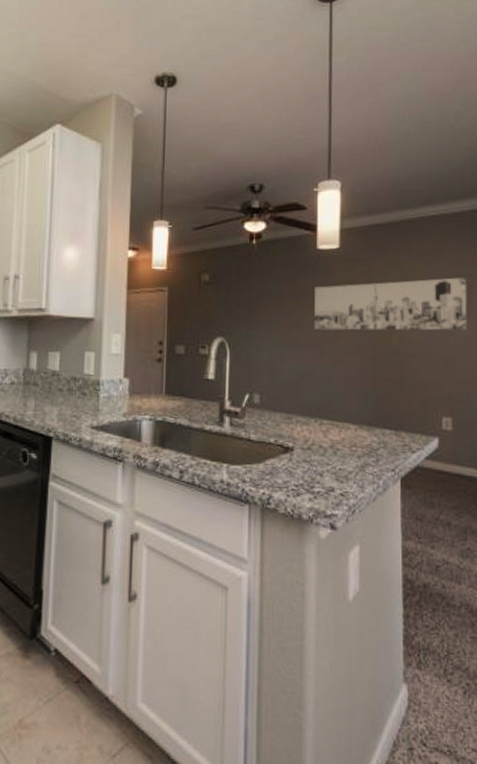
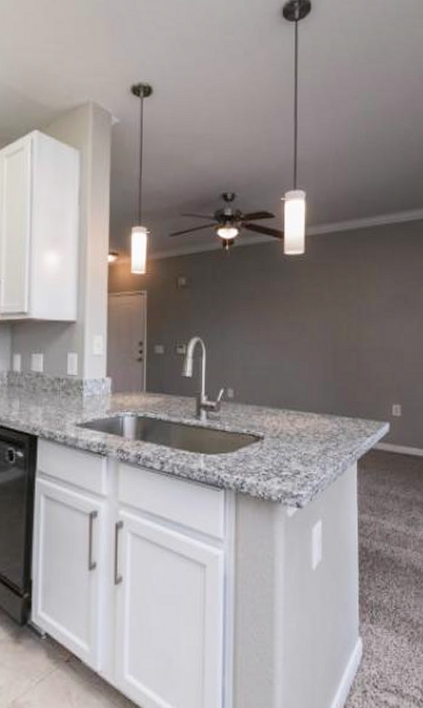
wall art: present [314,277,467,331] -> none [282,280,415,329]

